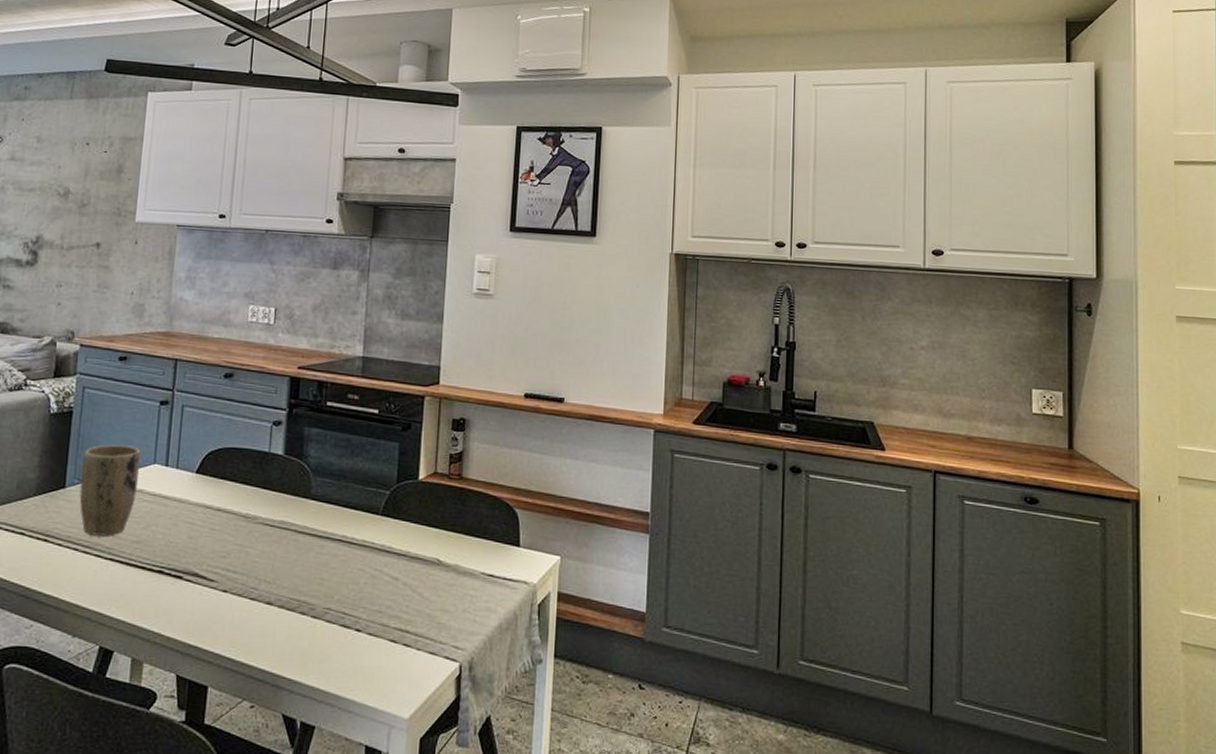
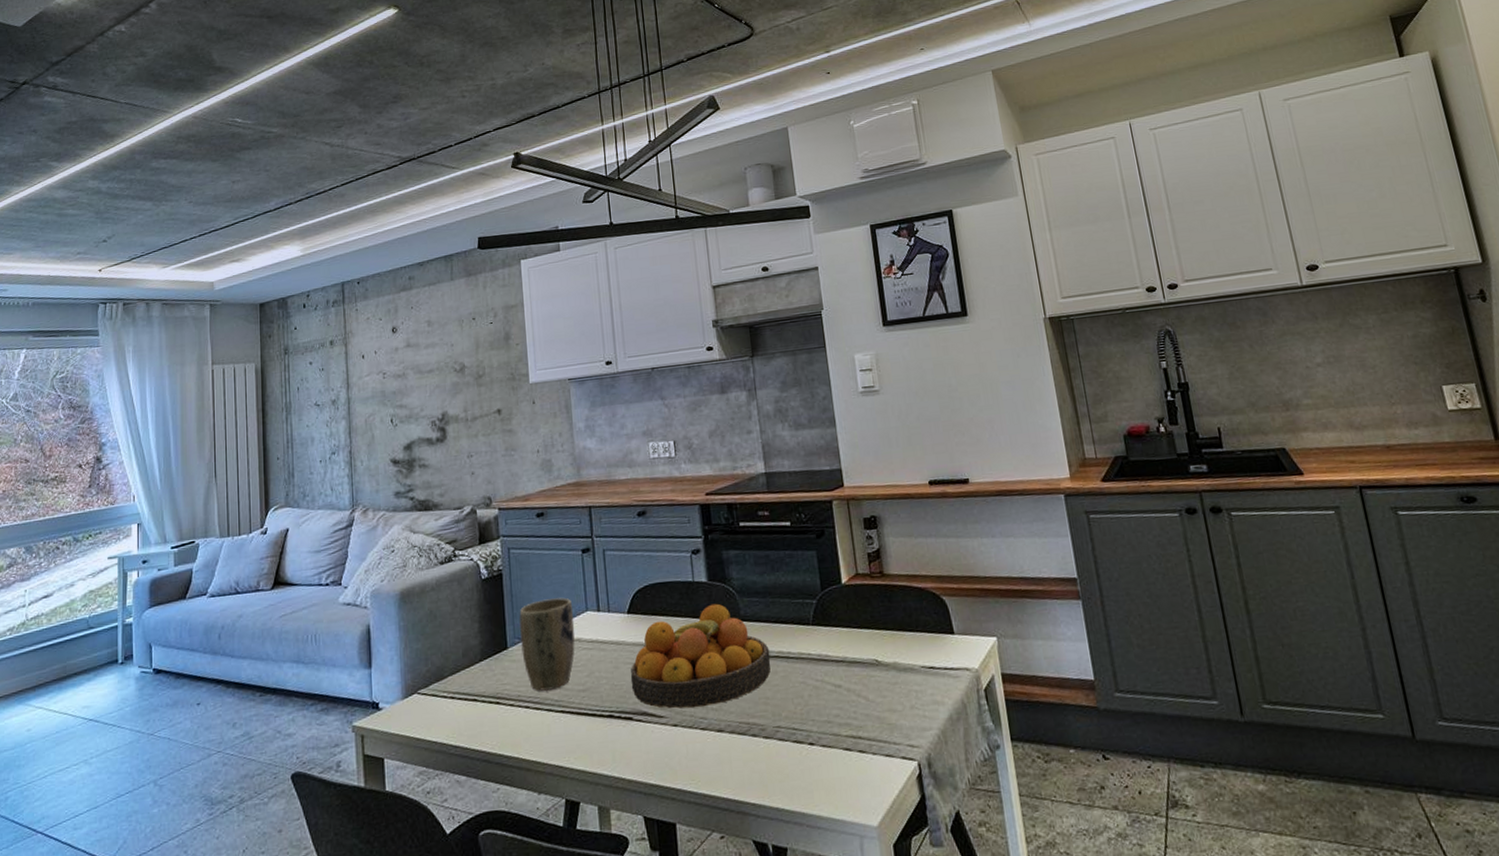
fruit bowl: none [186,478,334,578] -> present [630,603,771,709]

